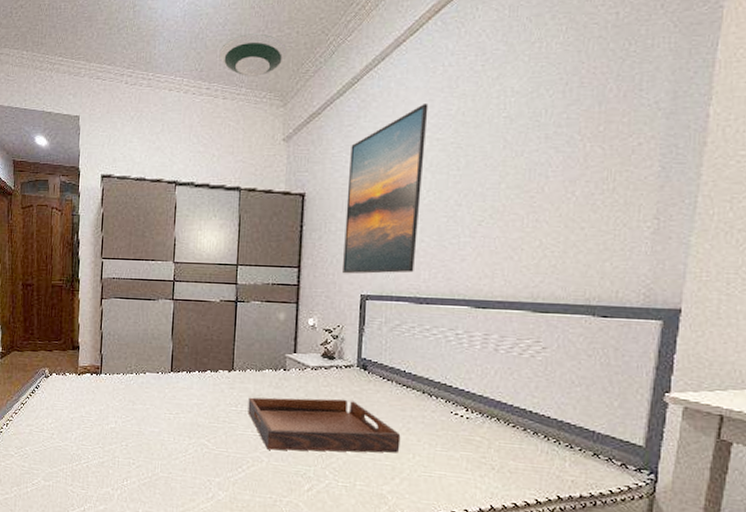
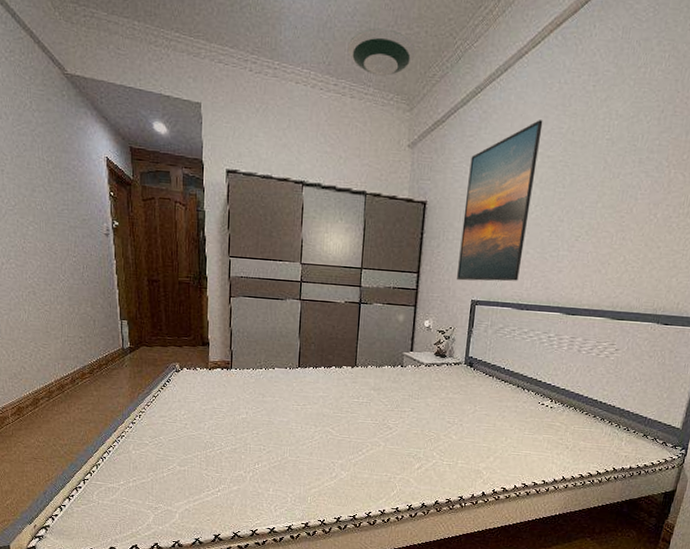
serving tray: present [248,397,401,453] -> none [368,390,497,437]

